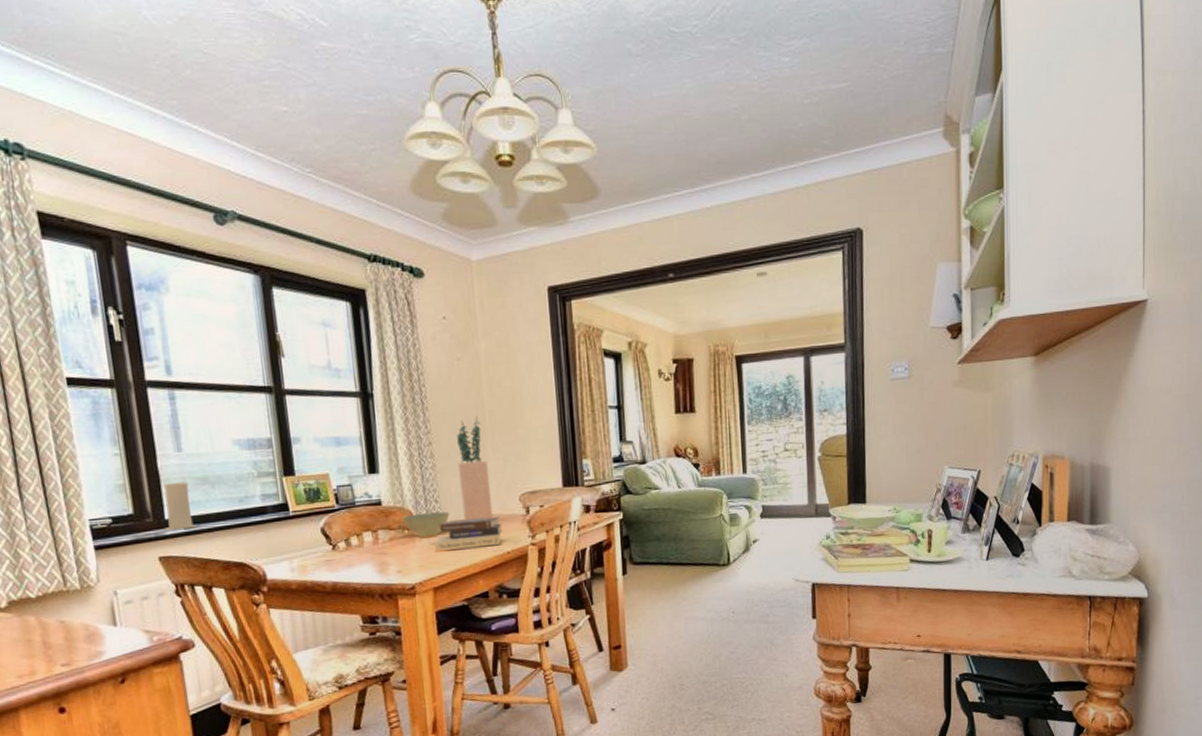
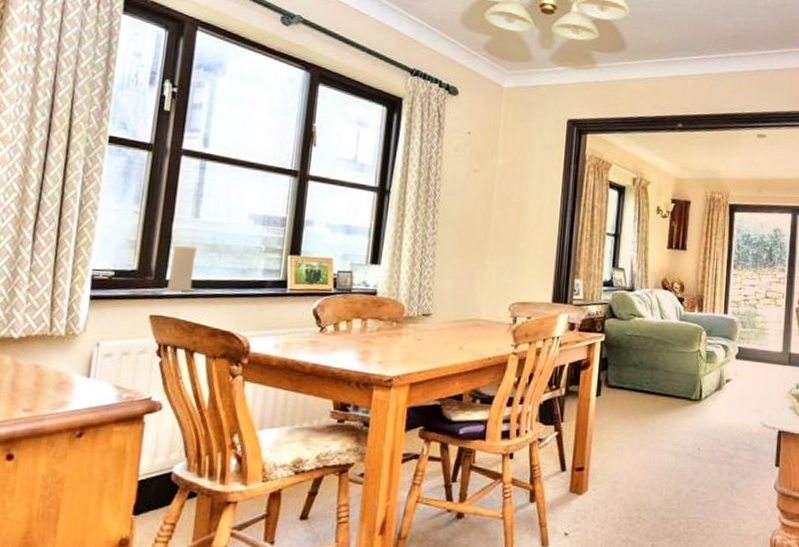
bowl: present [402,511,450,539] -> none [393,308,440,334]
books: present [433,516,503,552] -> none [418,319,488,350]
vase: present [457,416,493,521] -> none [452,224,485,323]

